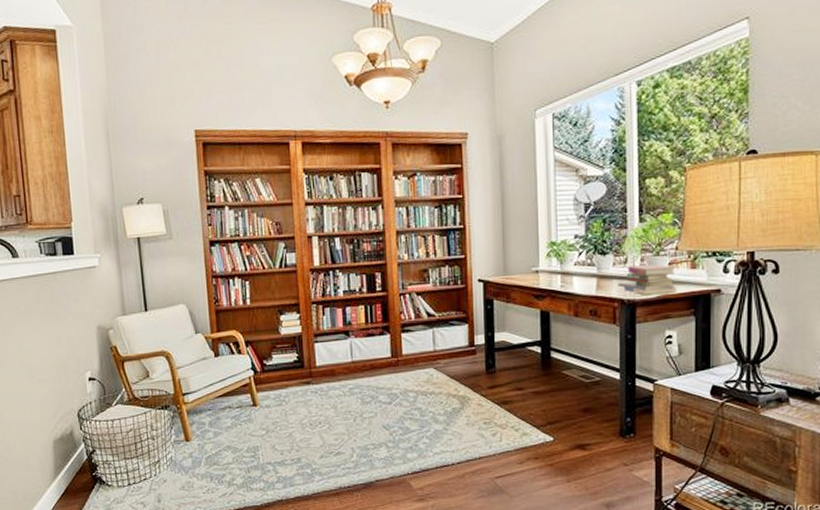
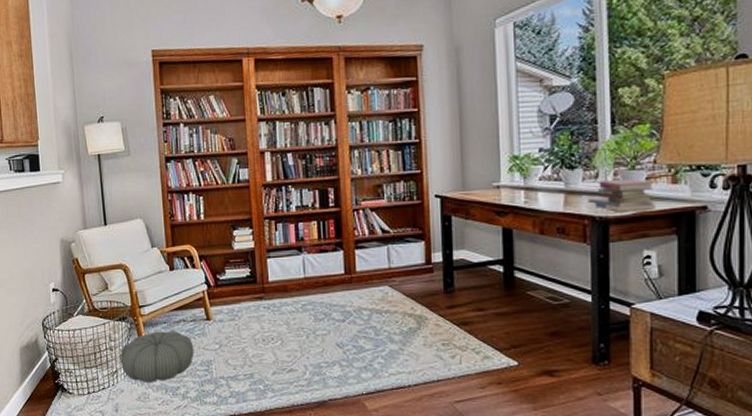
pouf: none [163,418,240,471] -> present [121,331,194,382]

